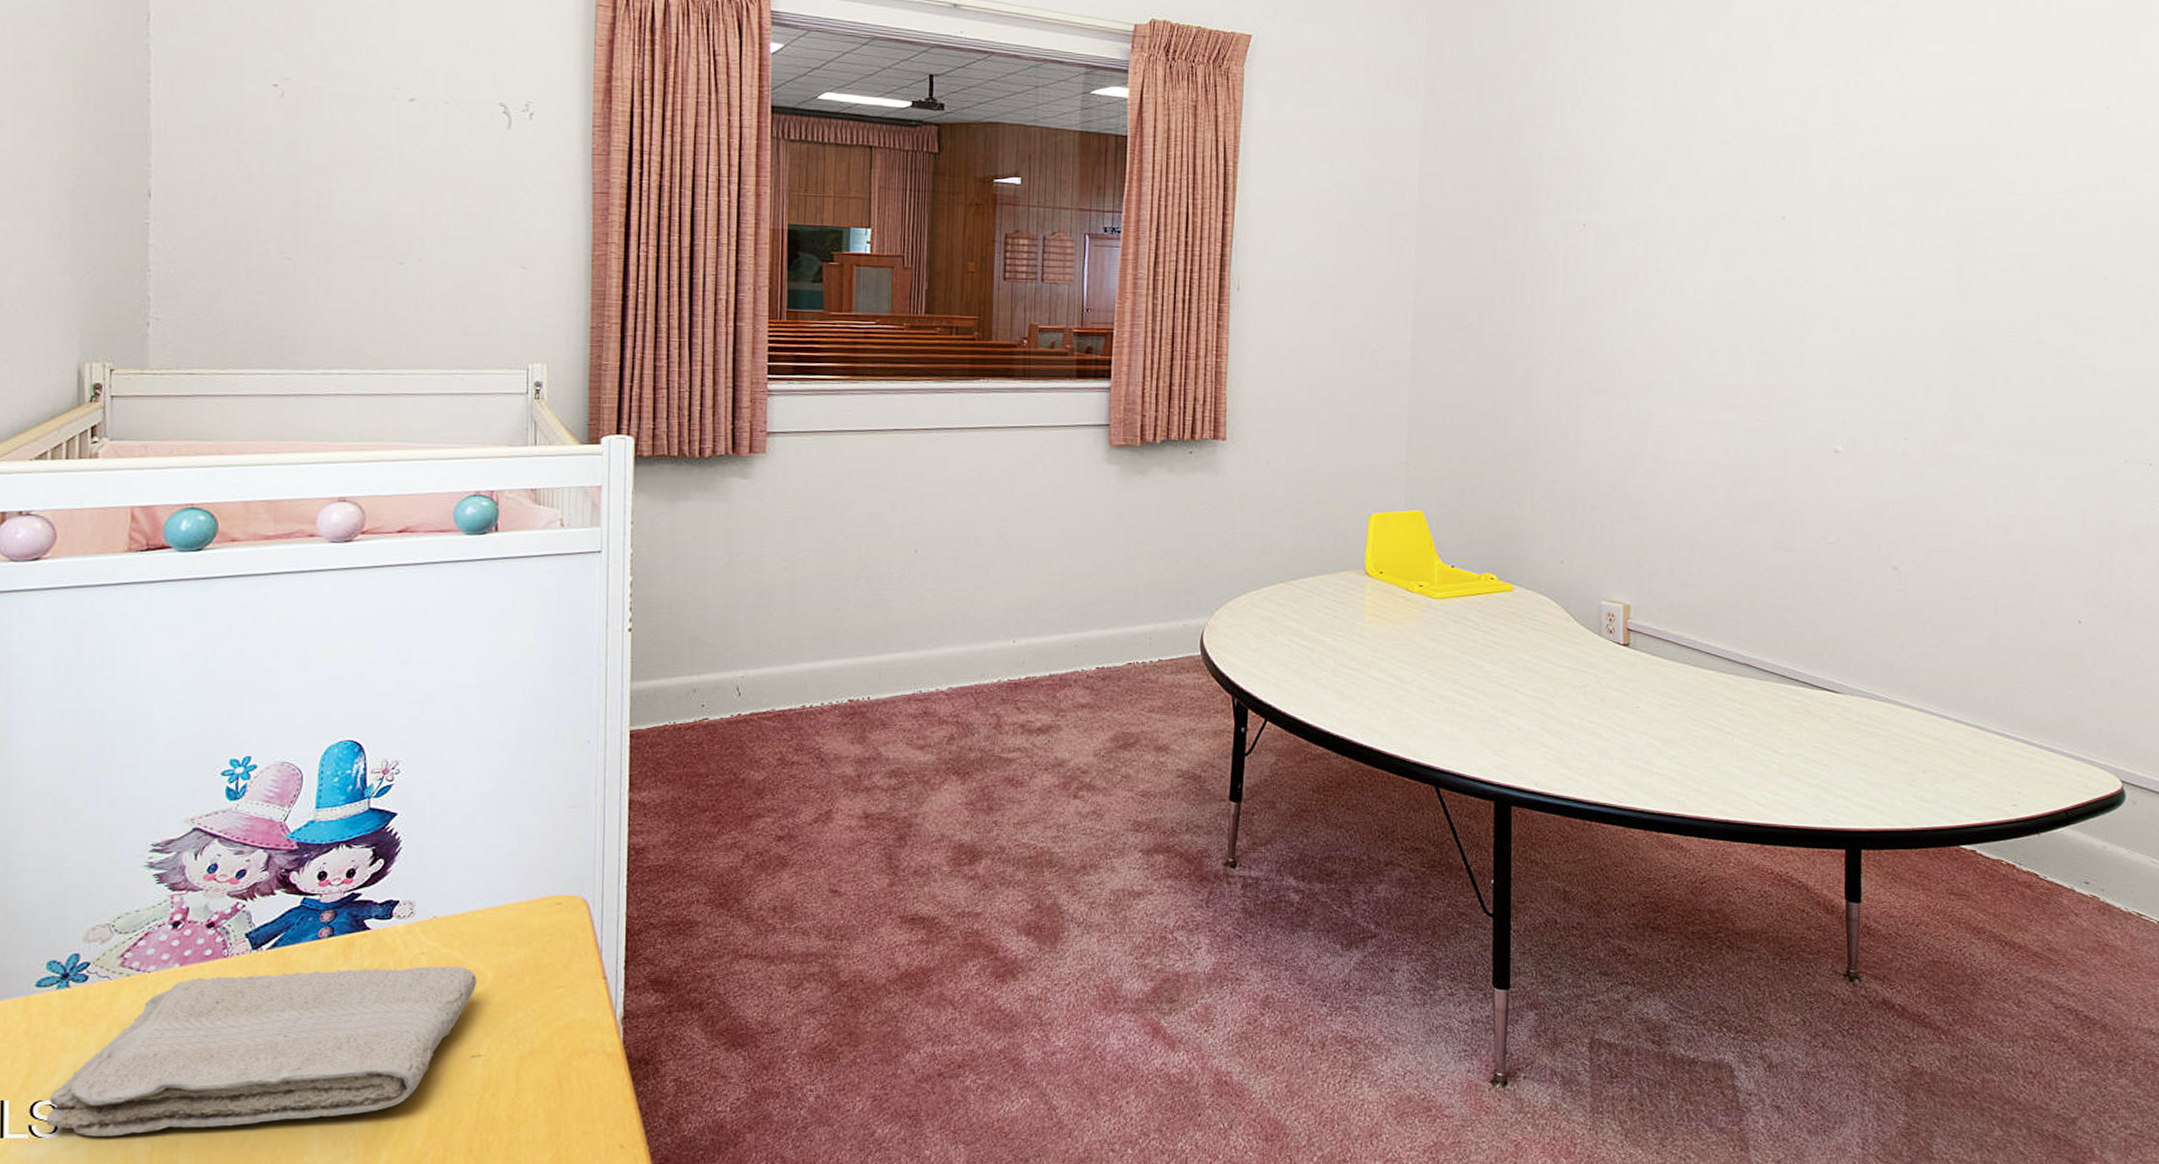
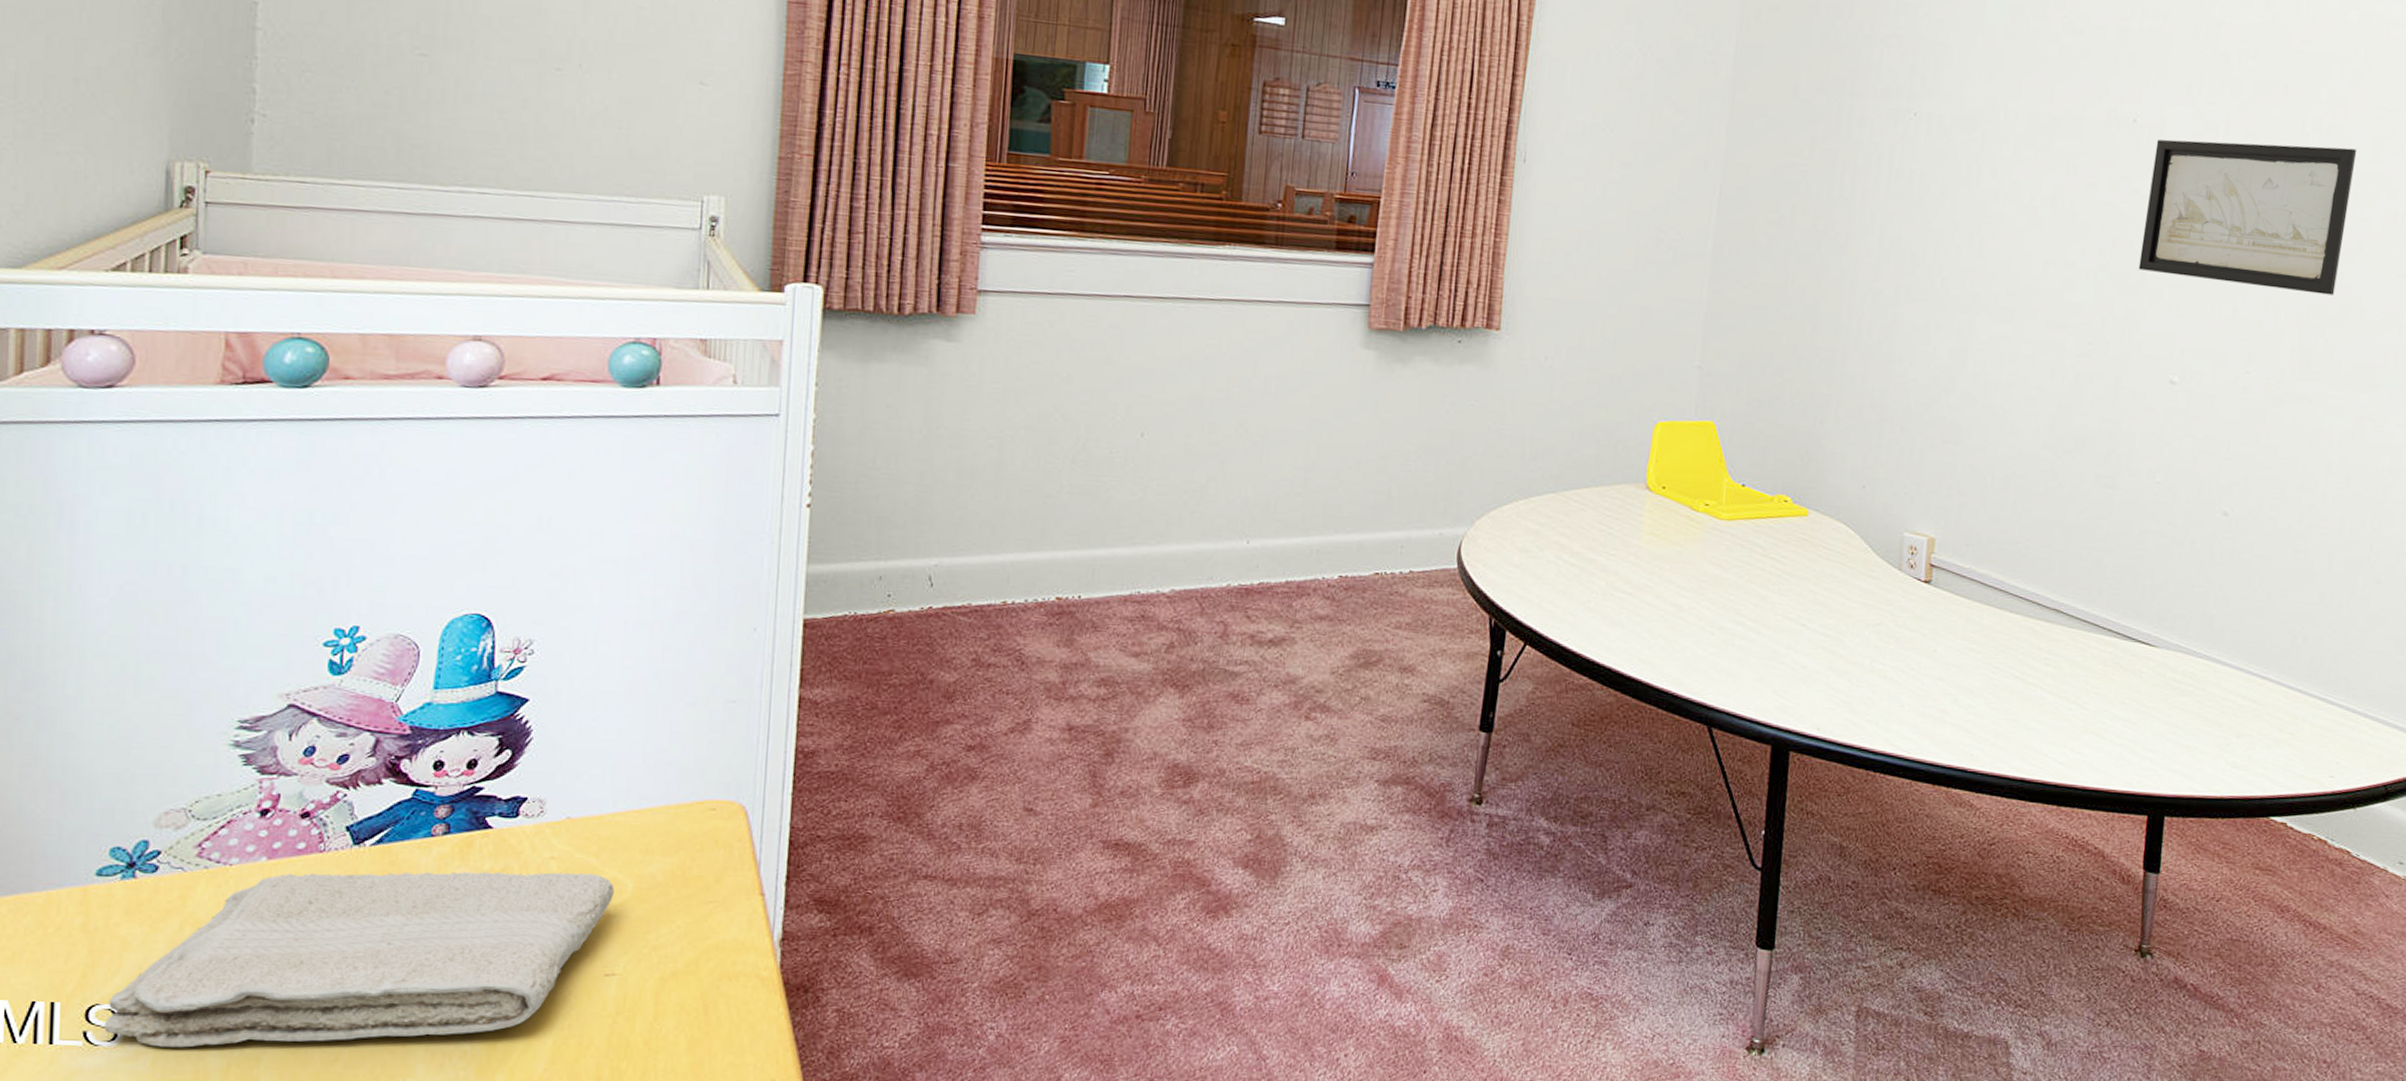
wall art: none [1797,230,1990,364] -> present [2138,139,2357,296]

